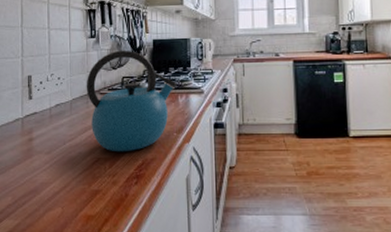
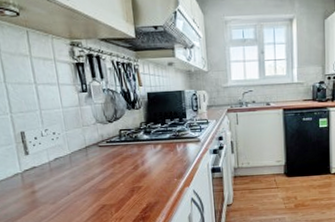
kettle: present [86,50,177,152] -> none [82,103,174,199]

